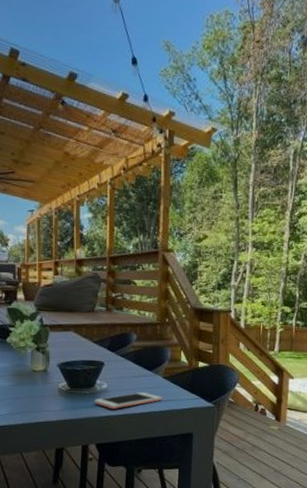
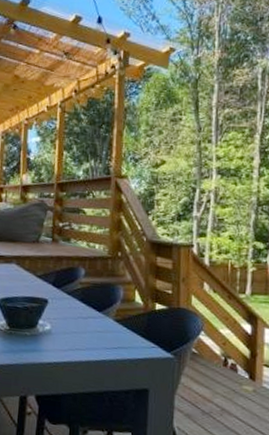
cell phone: present [94,391,163,410] -> none [35,335,114,355]

